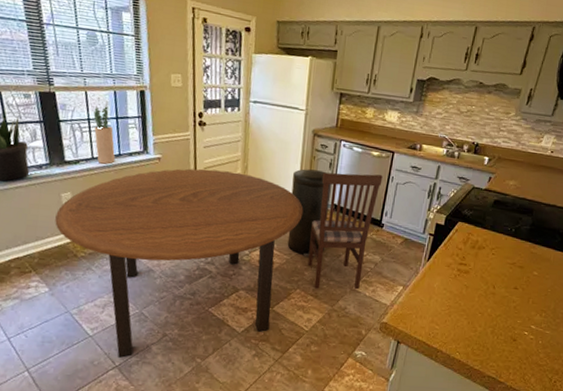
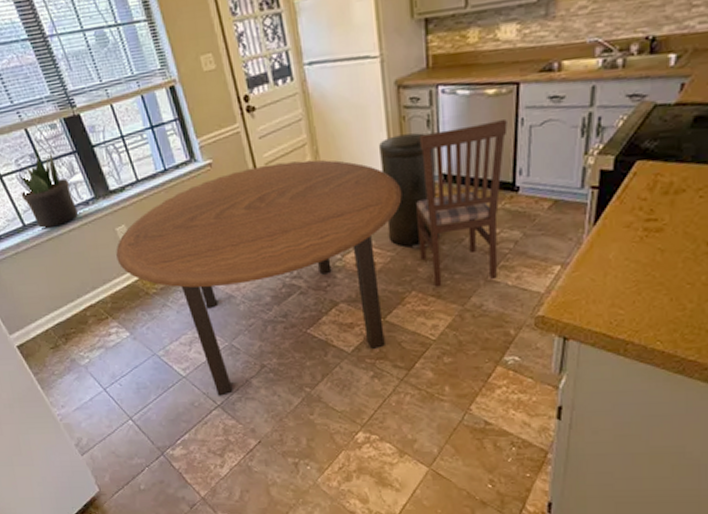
vase: present [93,101,116,165] -> none [124,110,163,186]

